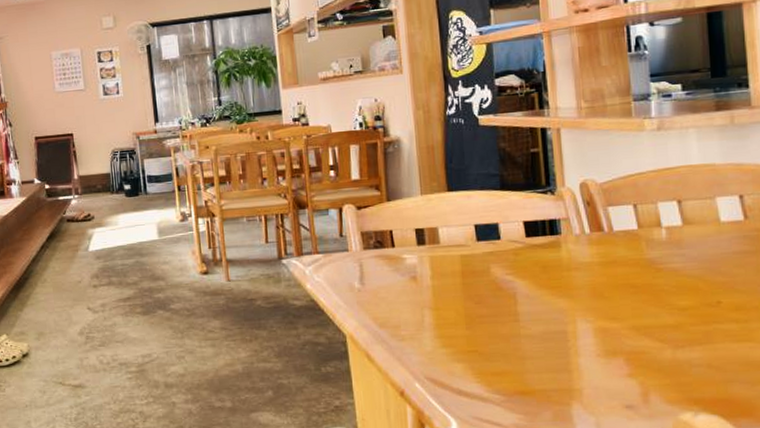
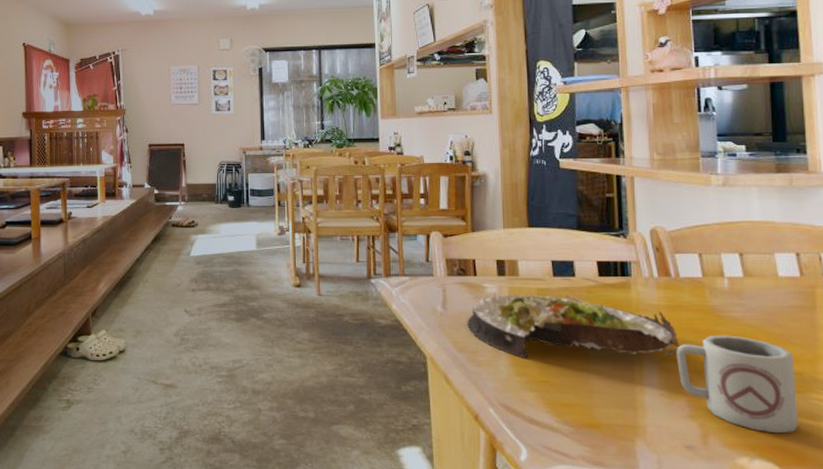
salad plate: none [387,259,615,329] -> present [467,292,679,358]
cup: none [611,287,746,386] -> present [676,335,799,434]

